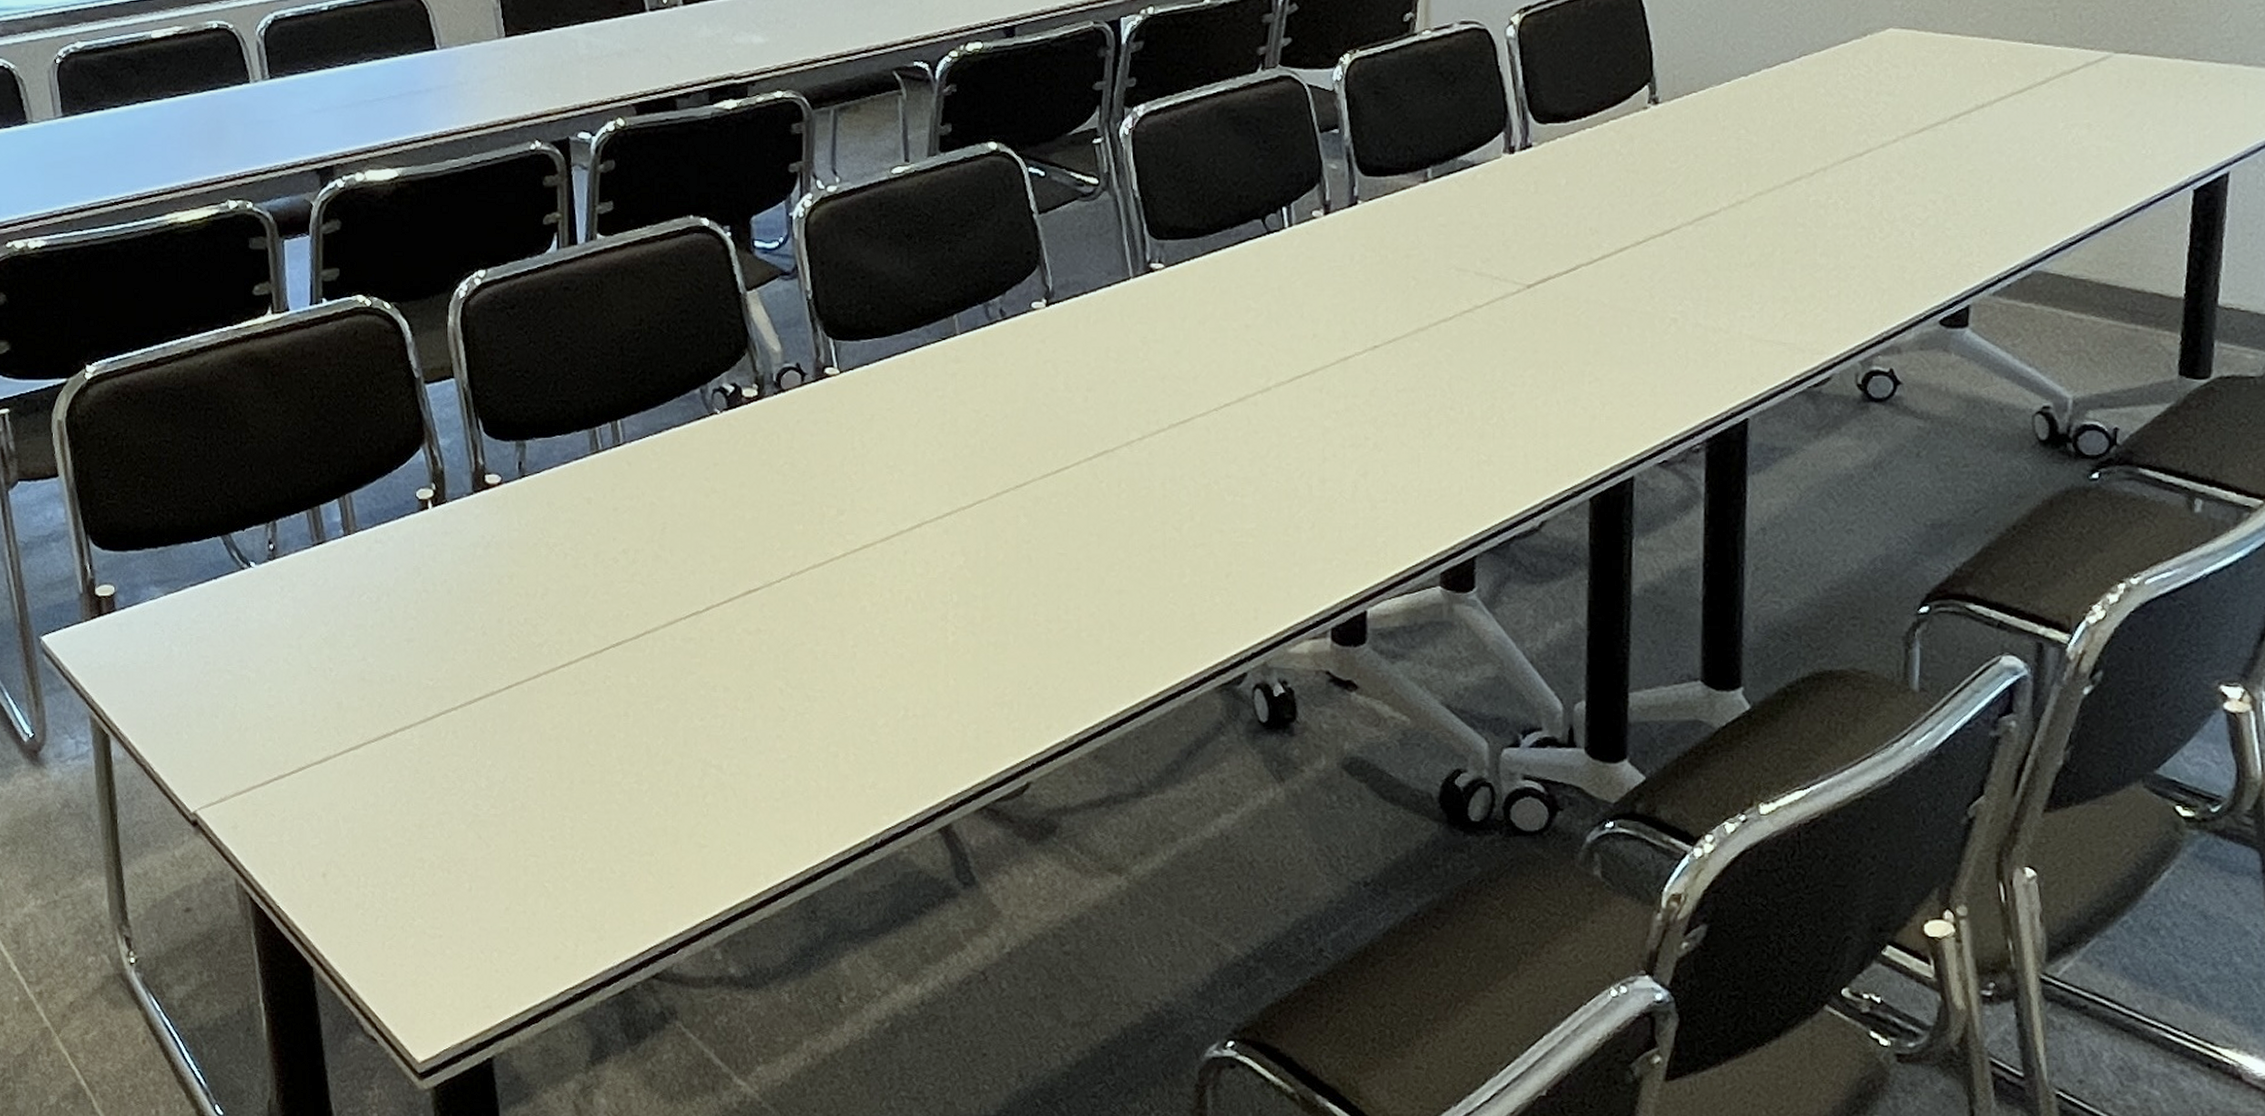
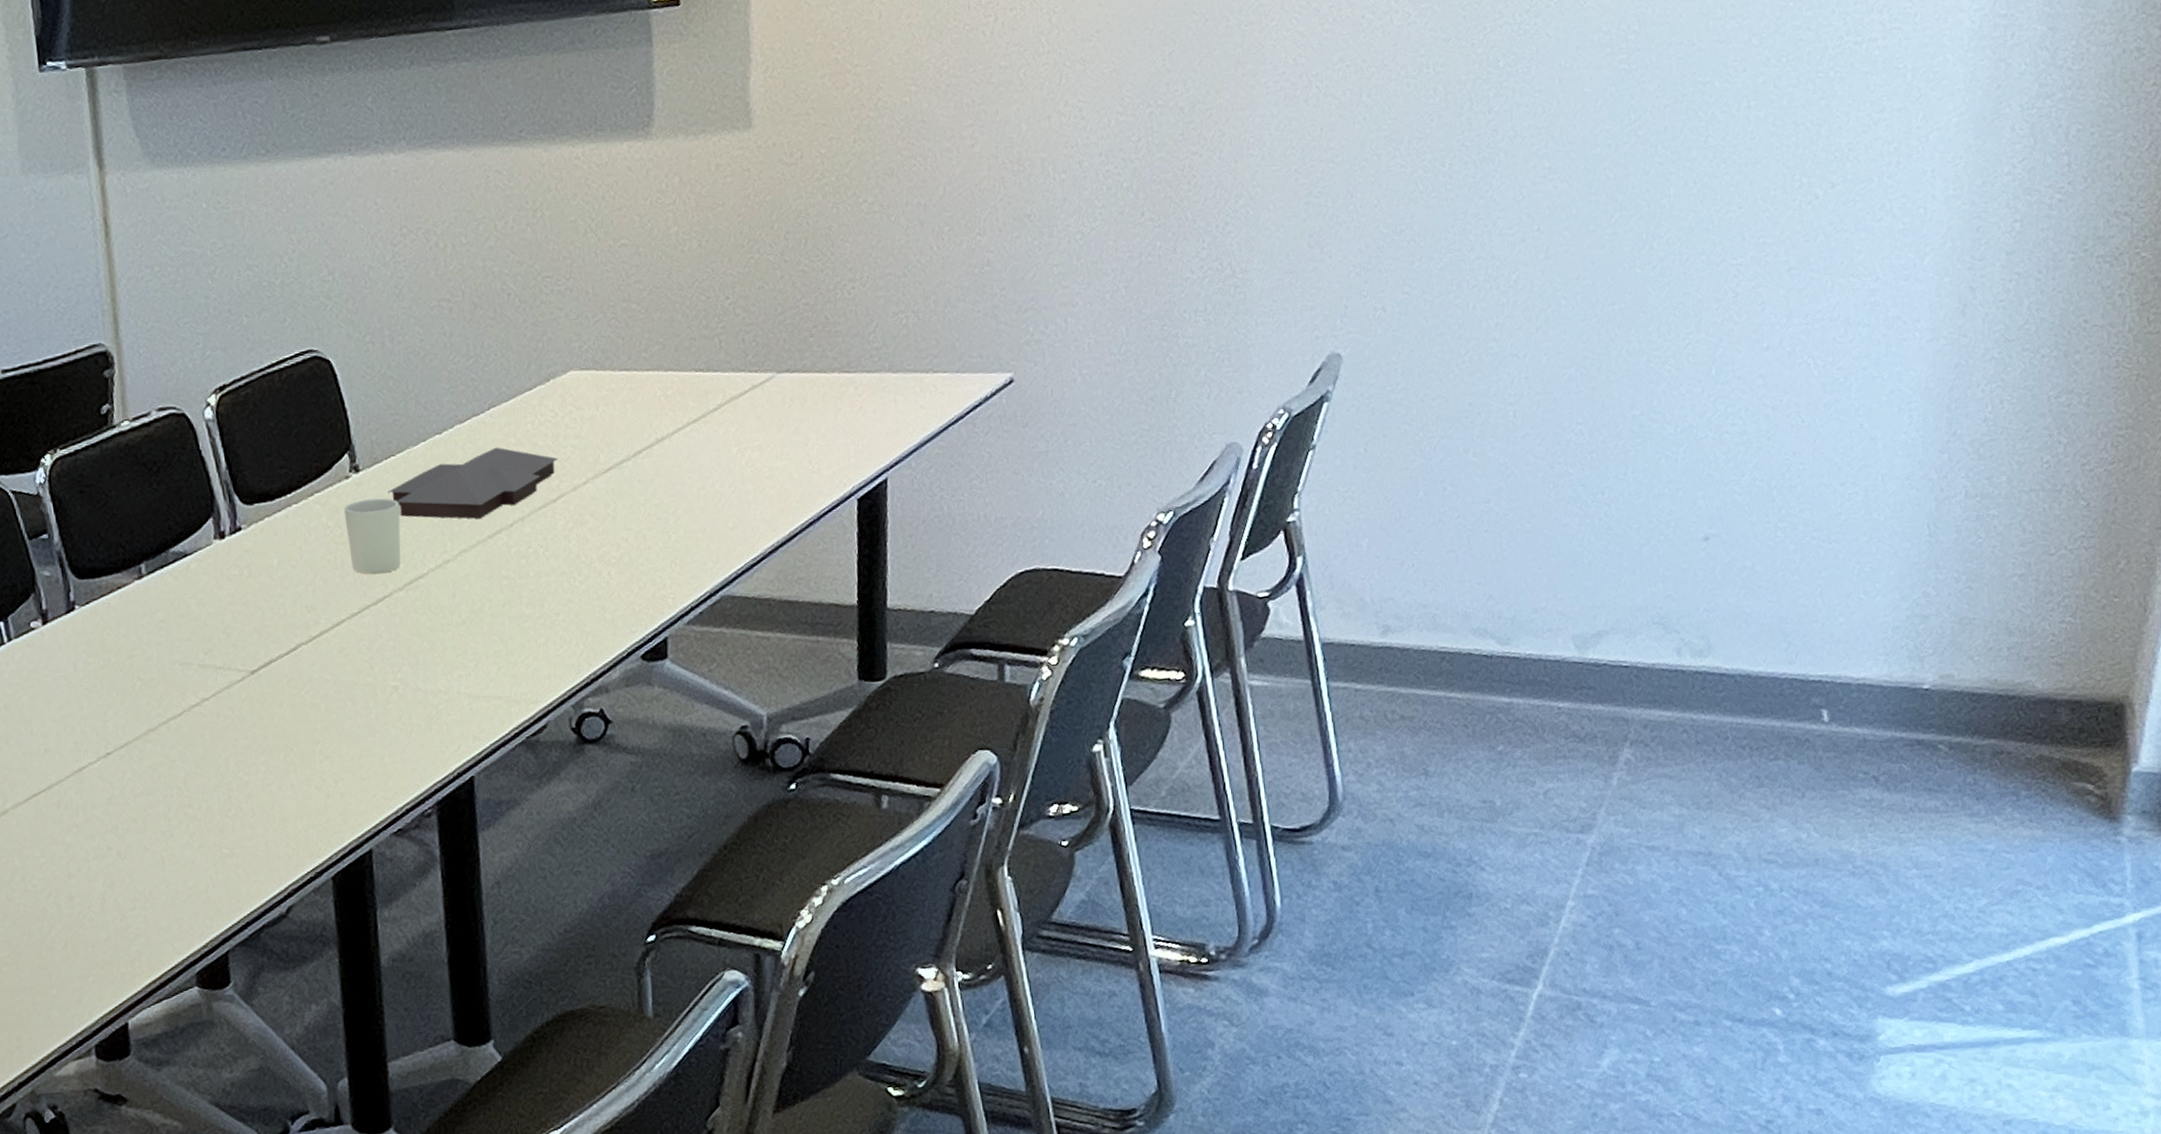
mug: none [1638,132,1697,206] -> present [343,498,401,575]
papers: none [1685,95,1869,163] -> present [388,447,559,519]

